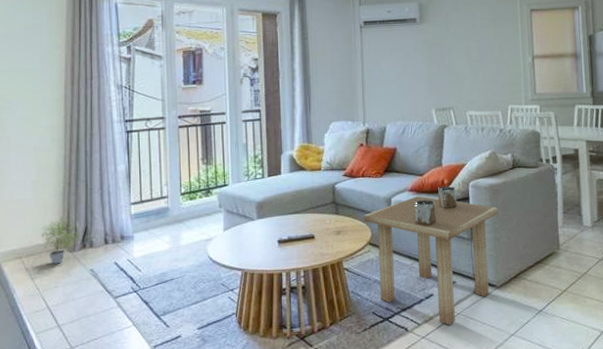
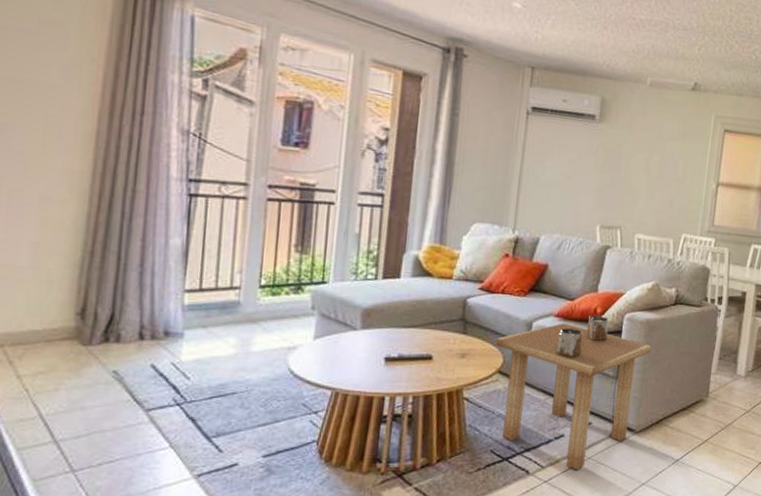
potted plant: present [40,216,80,265] -> none [37,296,102,360]

